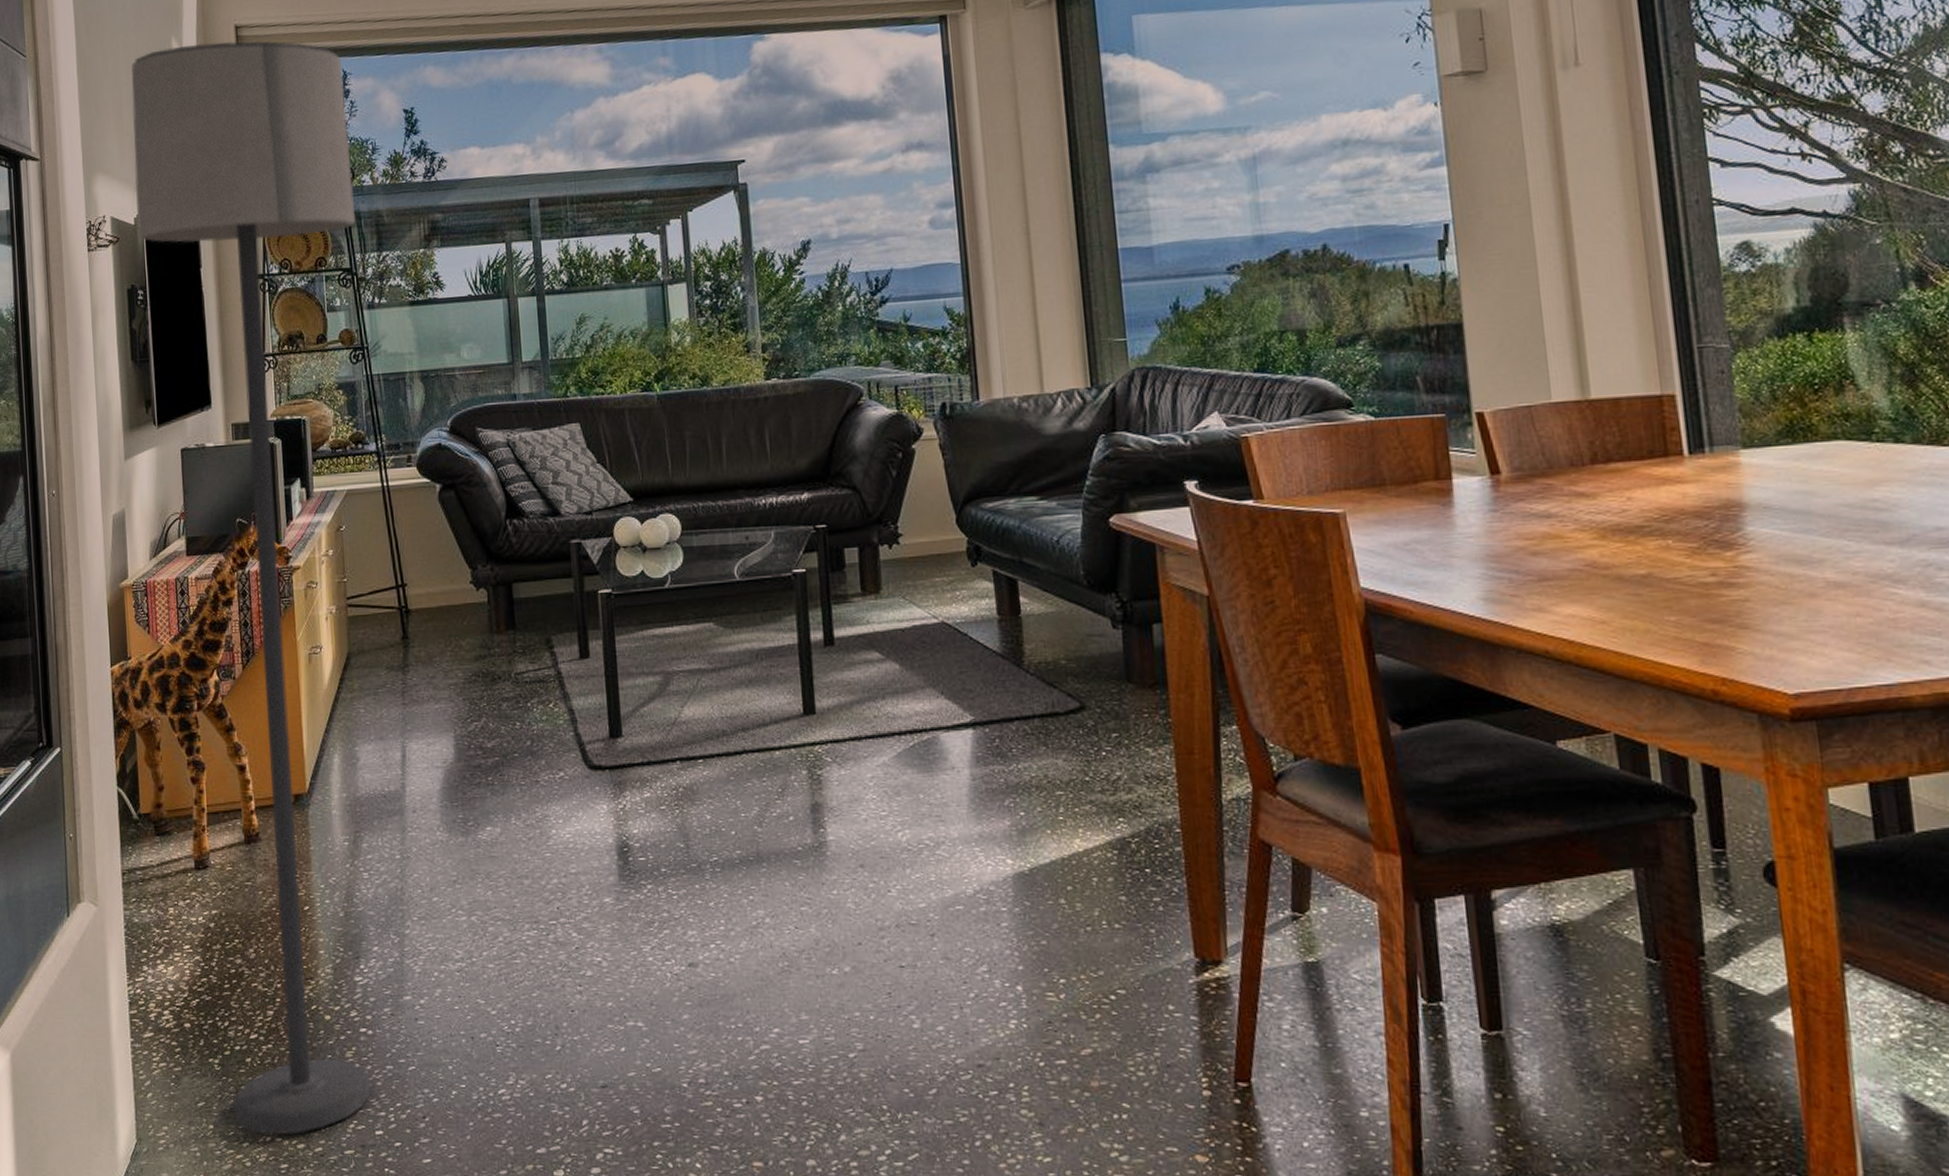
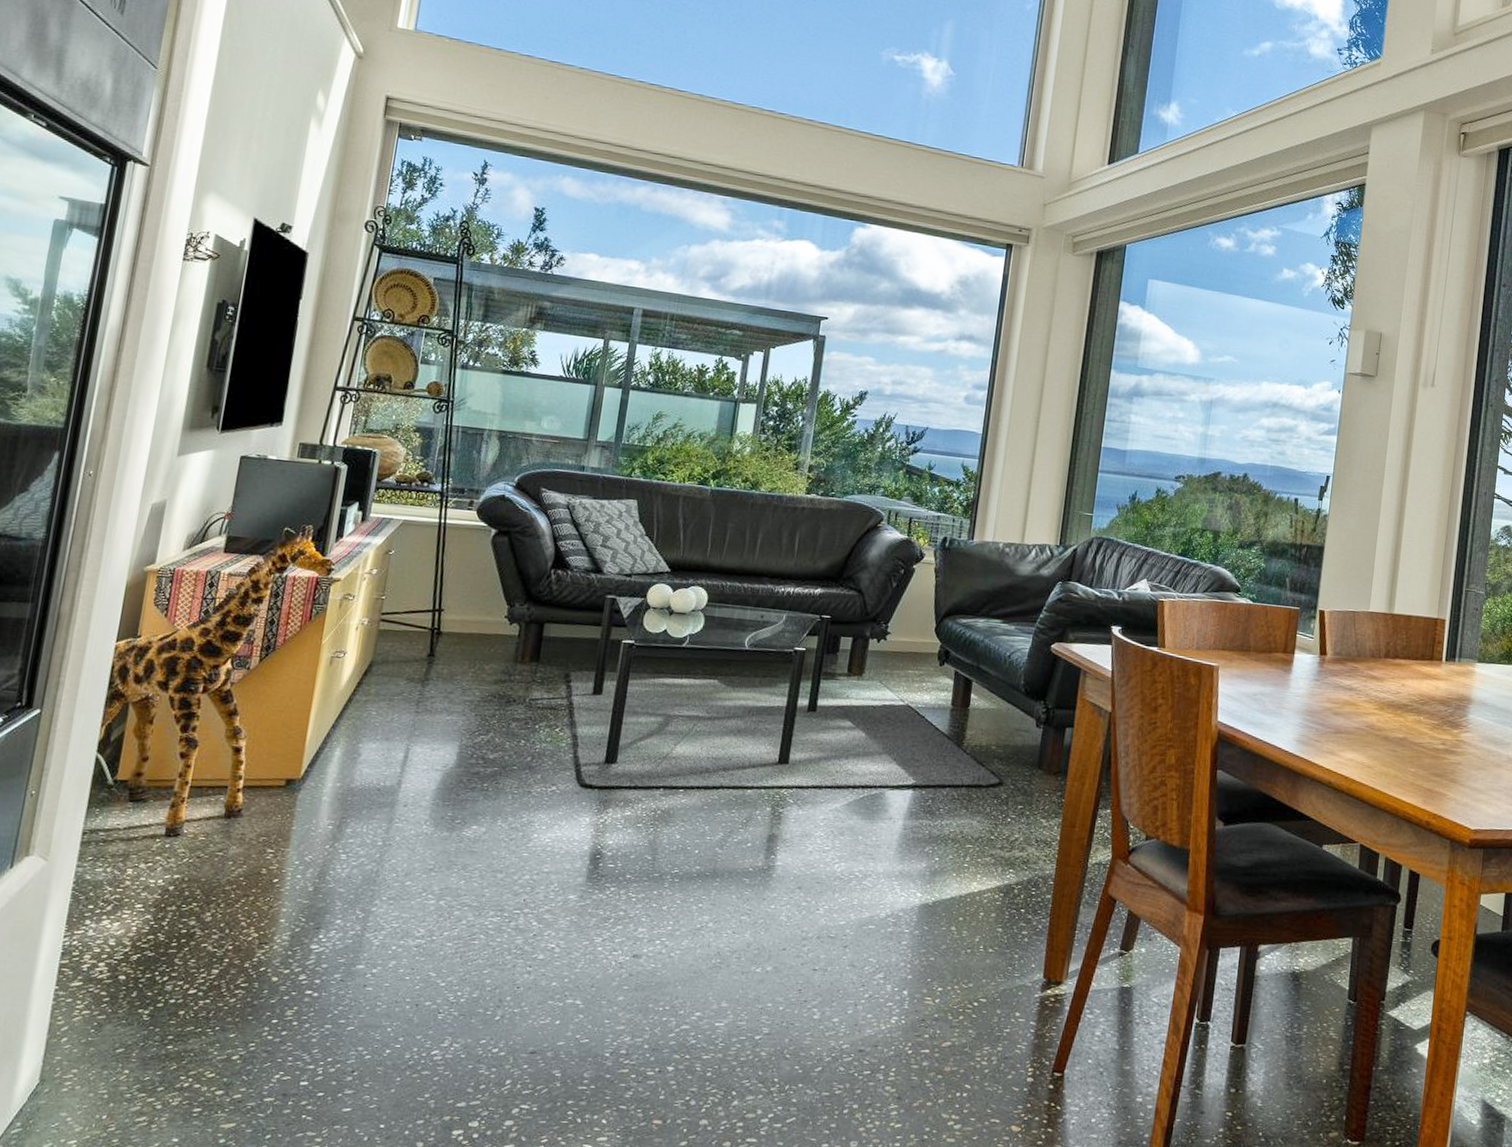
lamp: present [131,40,370,1137] -> none [154,97,486,1083]

